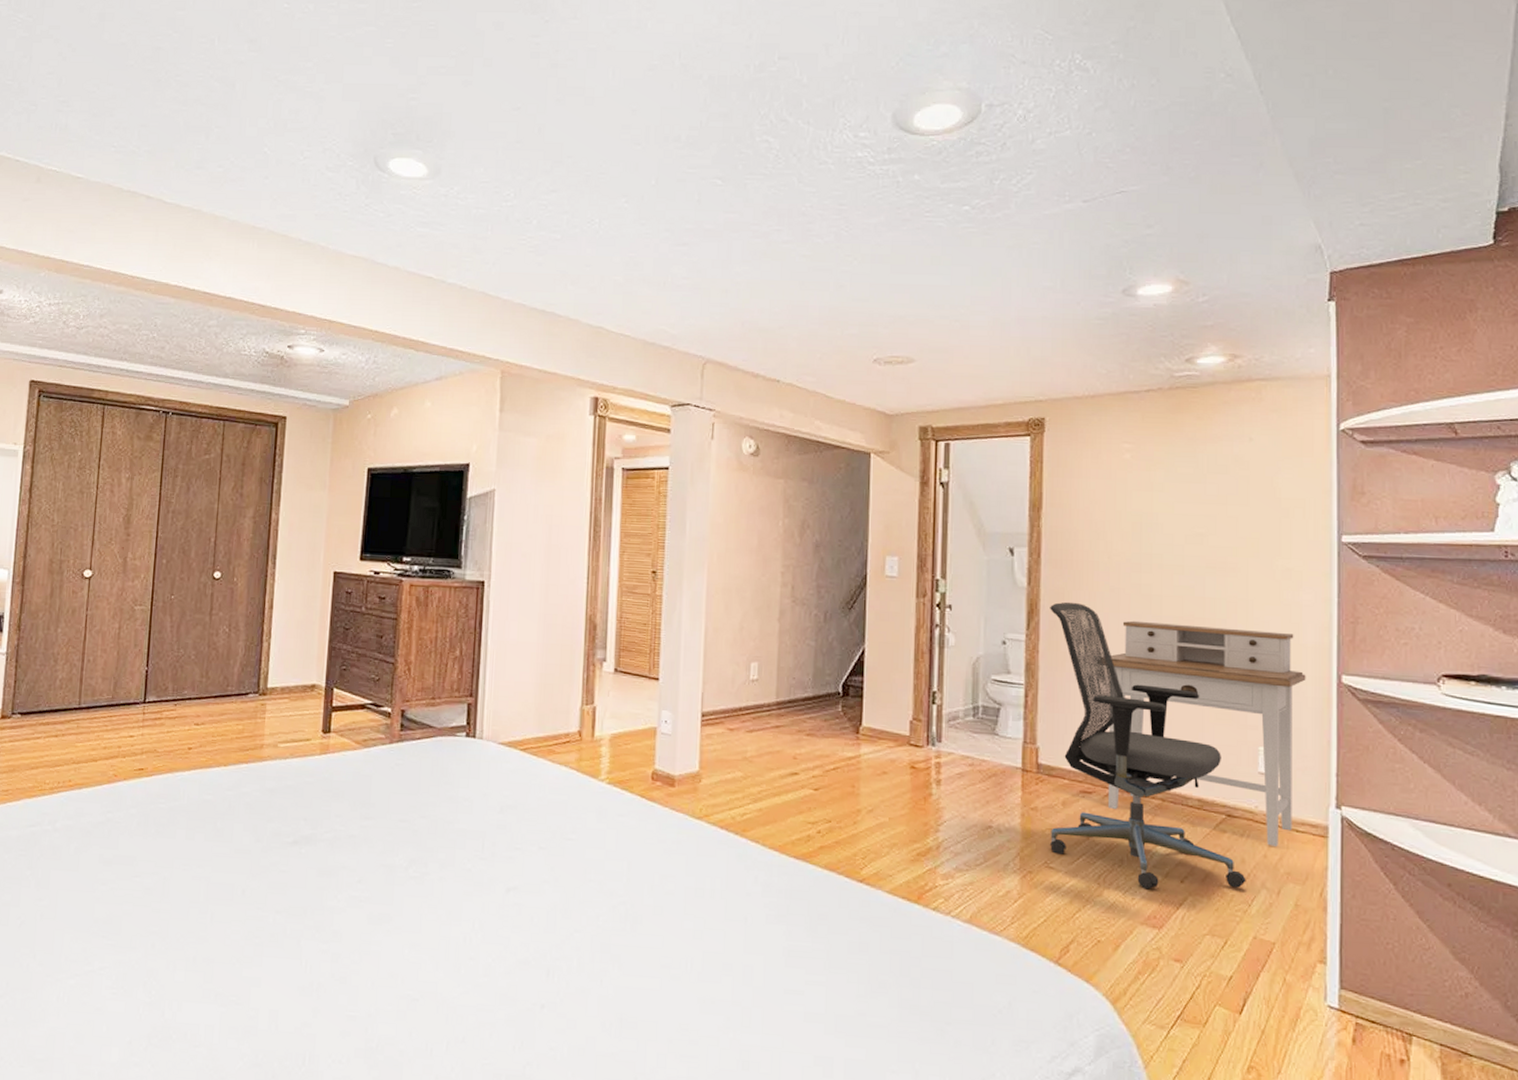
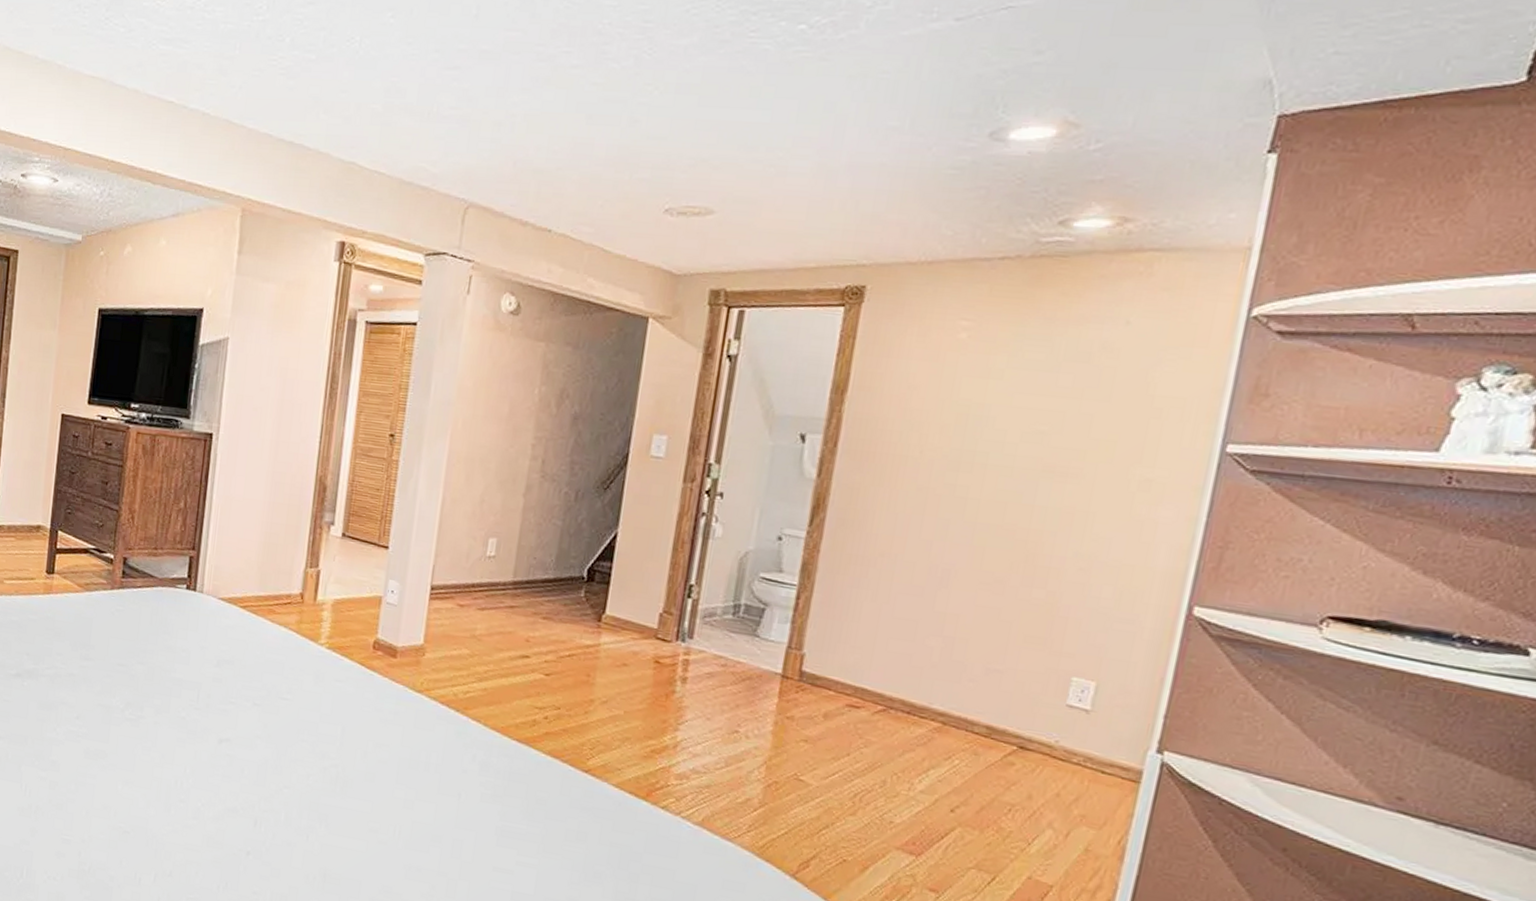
office chair: present [1049,601,1246,890] -> none [802,498,1031,825]
desk: present [1099,620,1306,848] -> none [876,525,1148,787]

